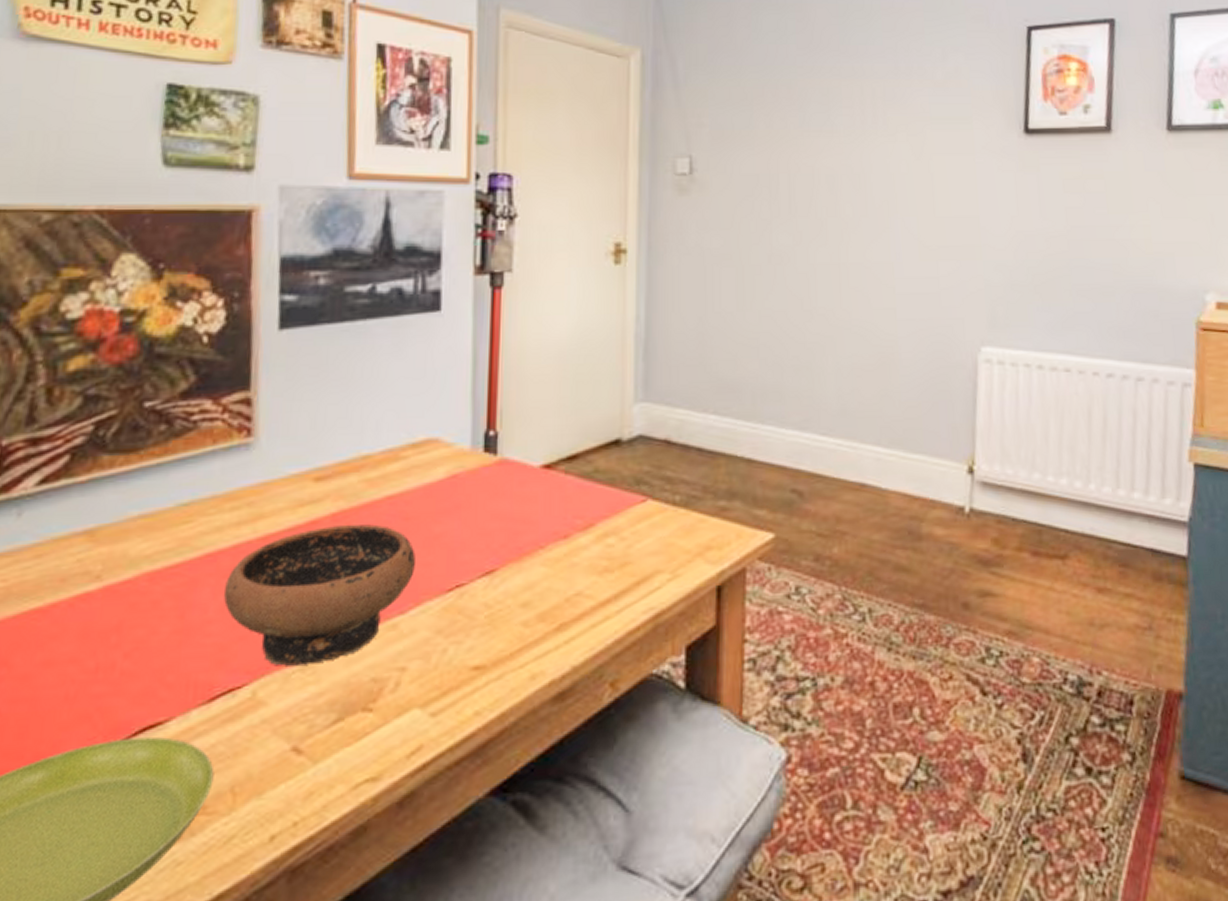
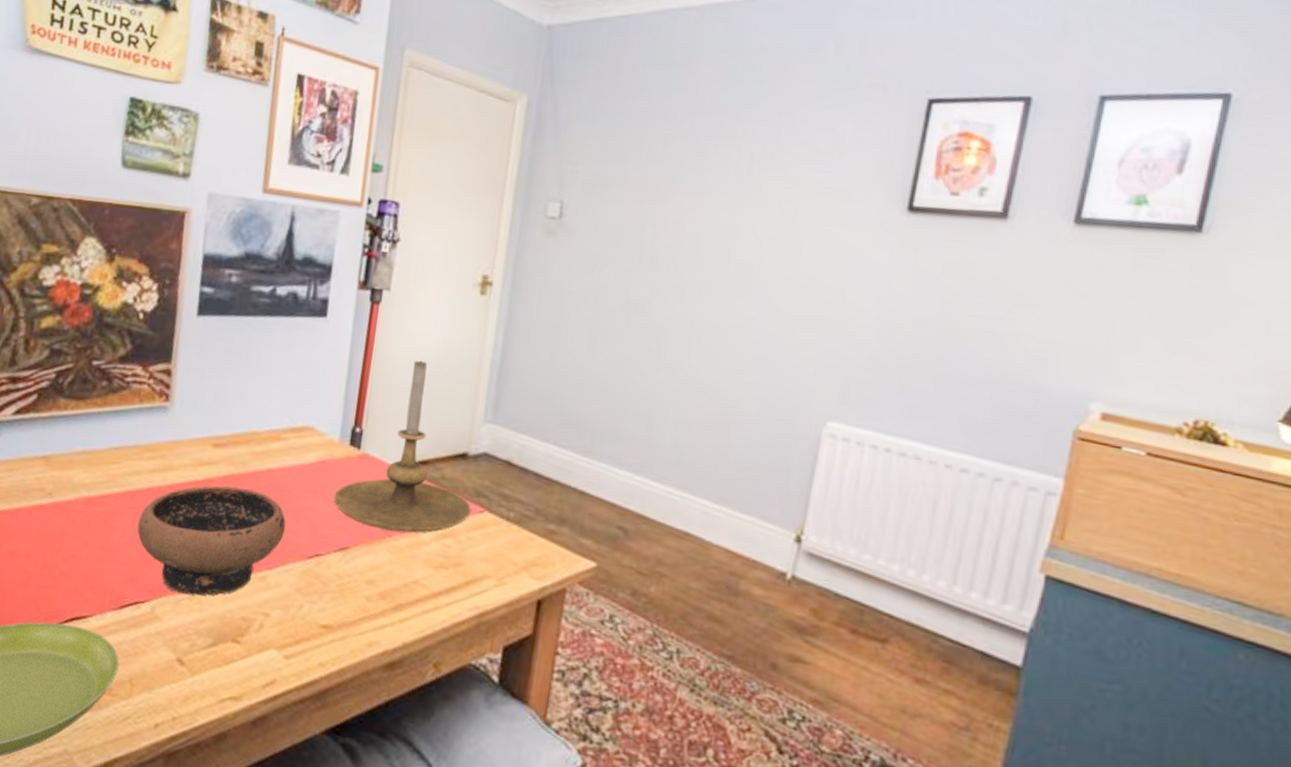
candle holder: none [471,344,632,542] -> present [333,360,471,533]

